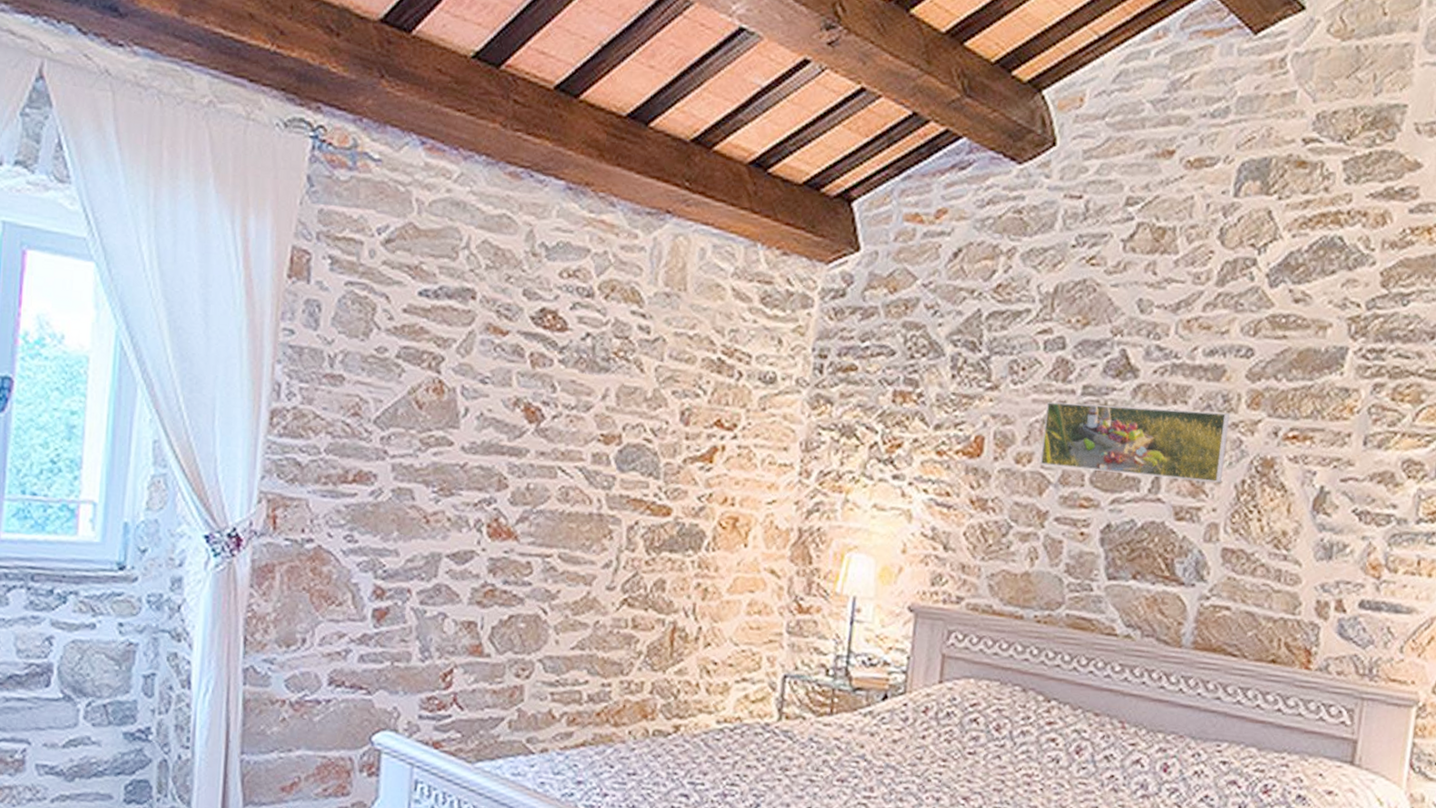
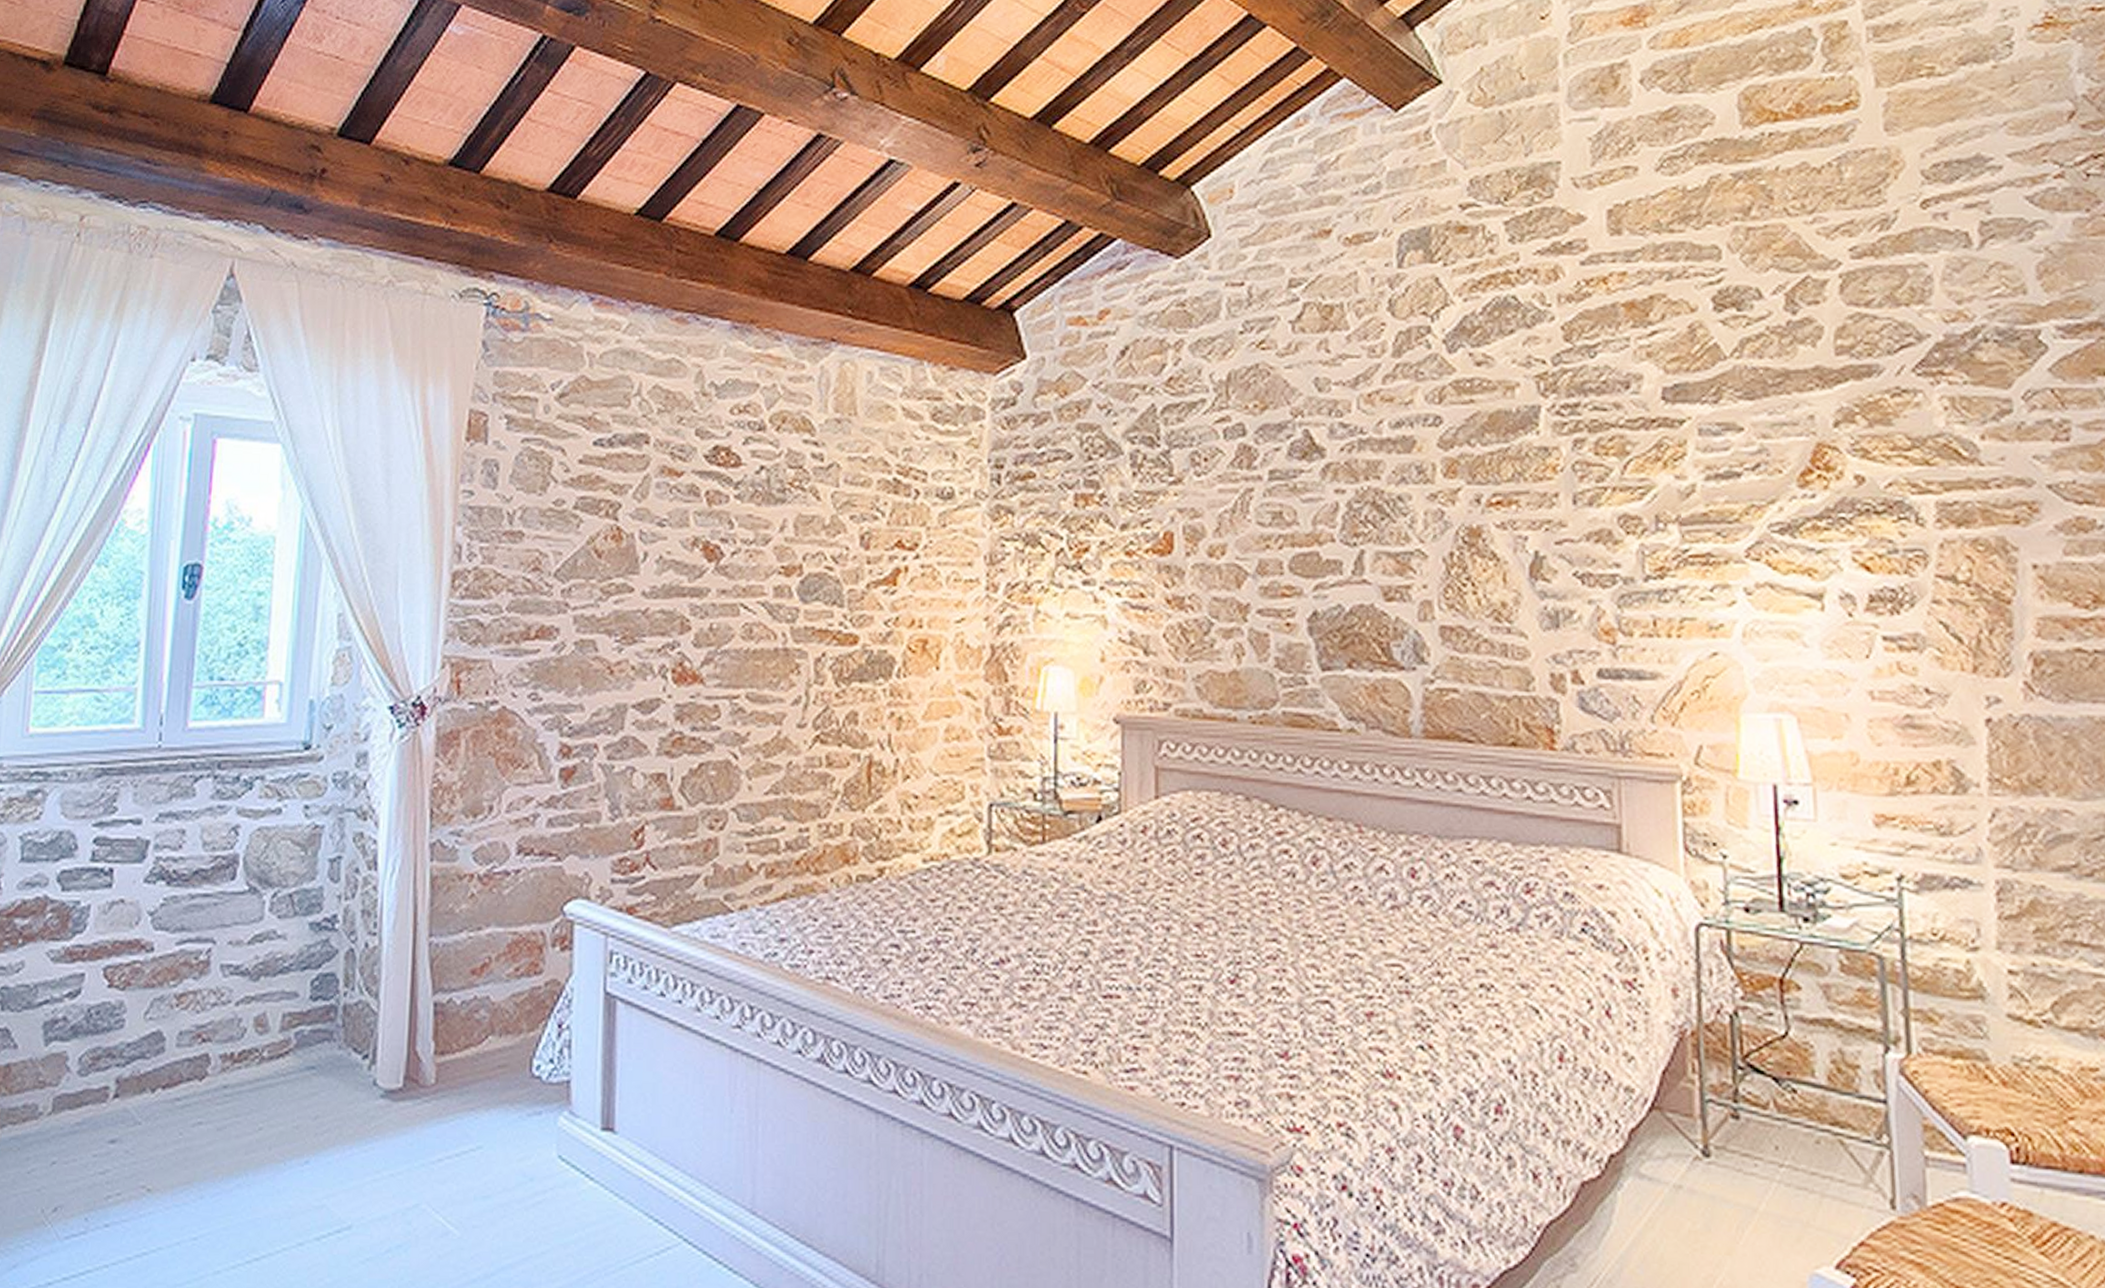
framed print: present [1039,401,1231,484] -> none [1233,485,1429,558]

